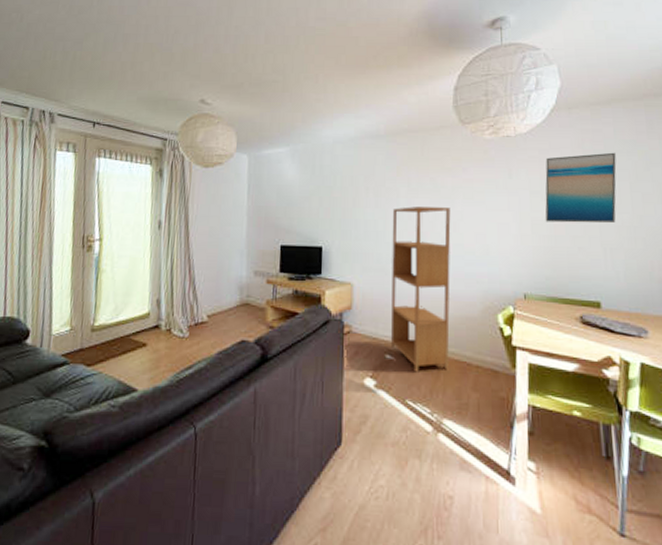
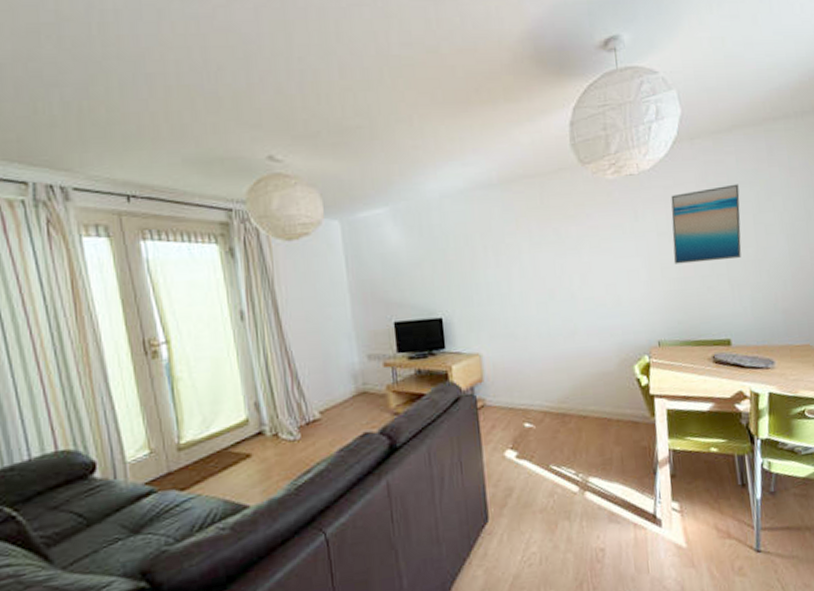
bookshelf: present [390,206,451,372] -> none [515,259,590,436]

